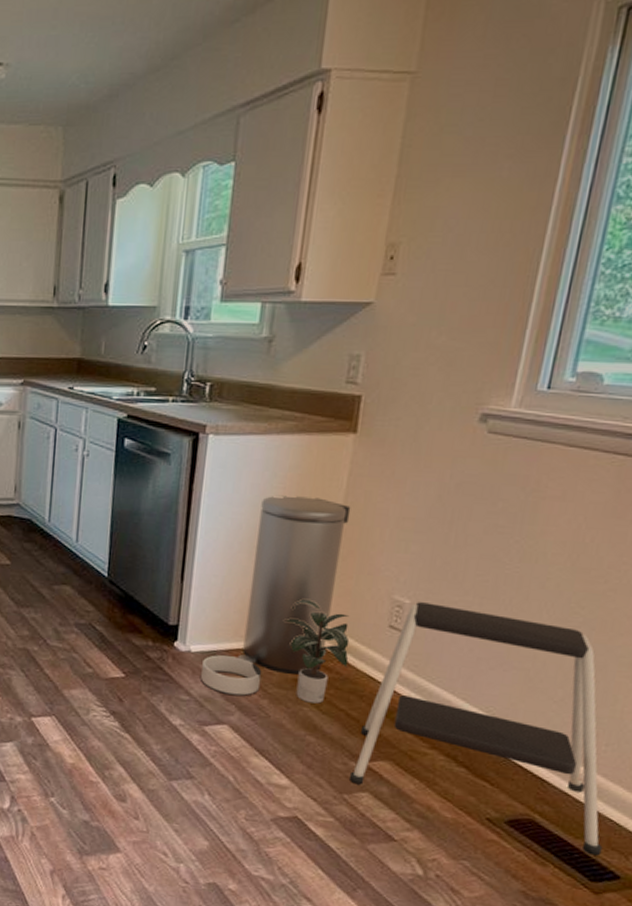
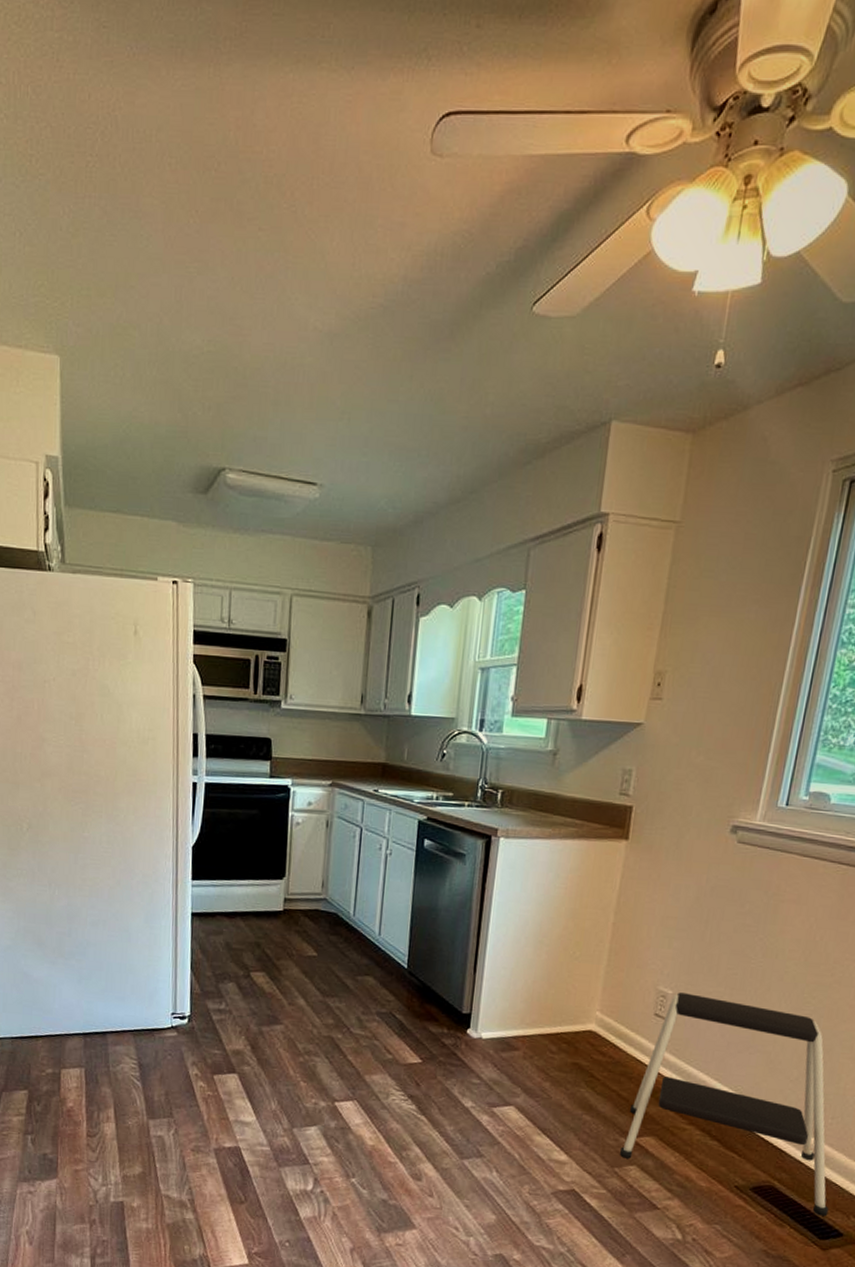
pet bowl: present [201,655,262,696] -> none [490,1041,545,1080]
pedal bin: present [237,495,351,675] -> none [523,894,623,1059]
potted plant: present [284,599,350,704] -> none [565,990,621,1085]

